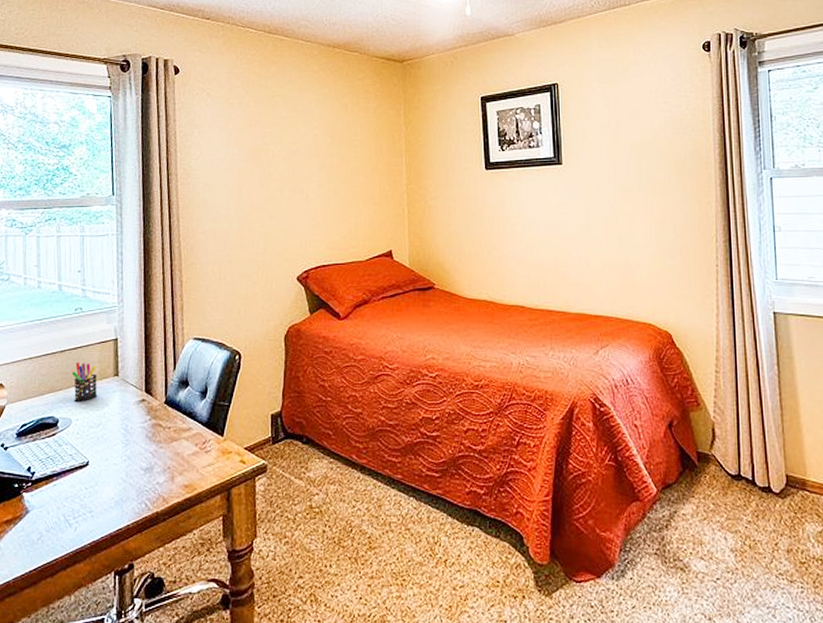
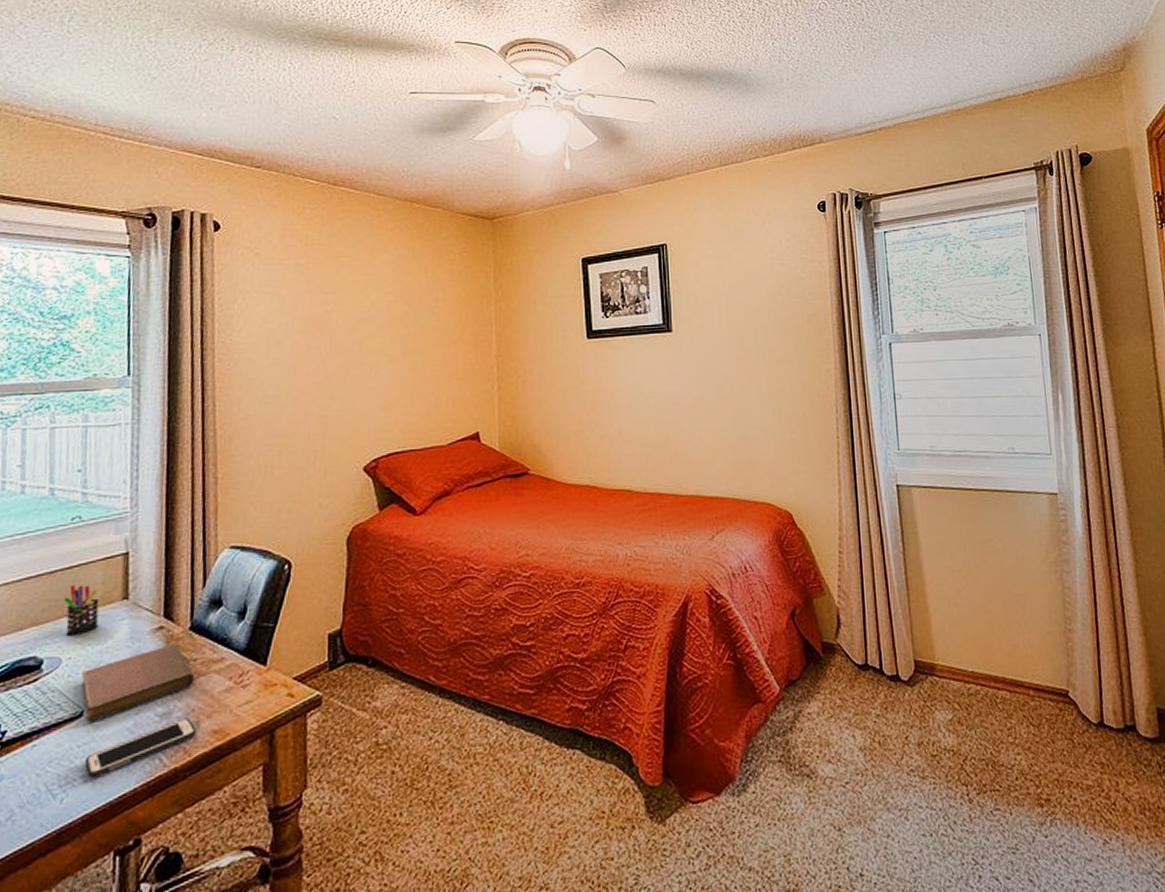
notebook: none [86,414,170,470] -> present [81,644,195,721]
cell phone: none [91,473,172,514] -> present [84,718,197,779]

